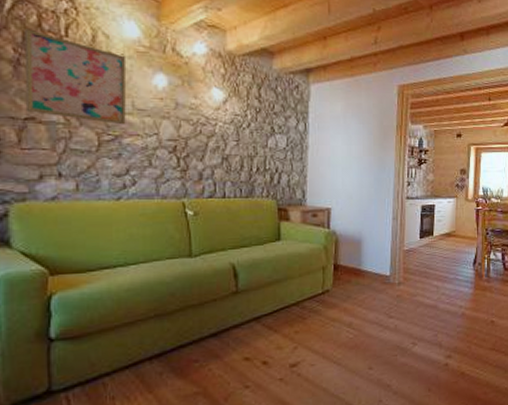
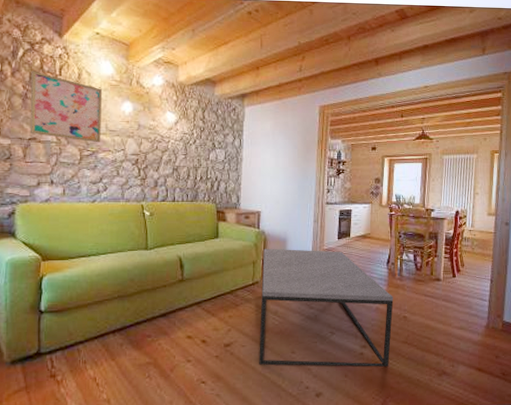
coffee table: none [331,251,480,385] -> present [259,248,394,367]

